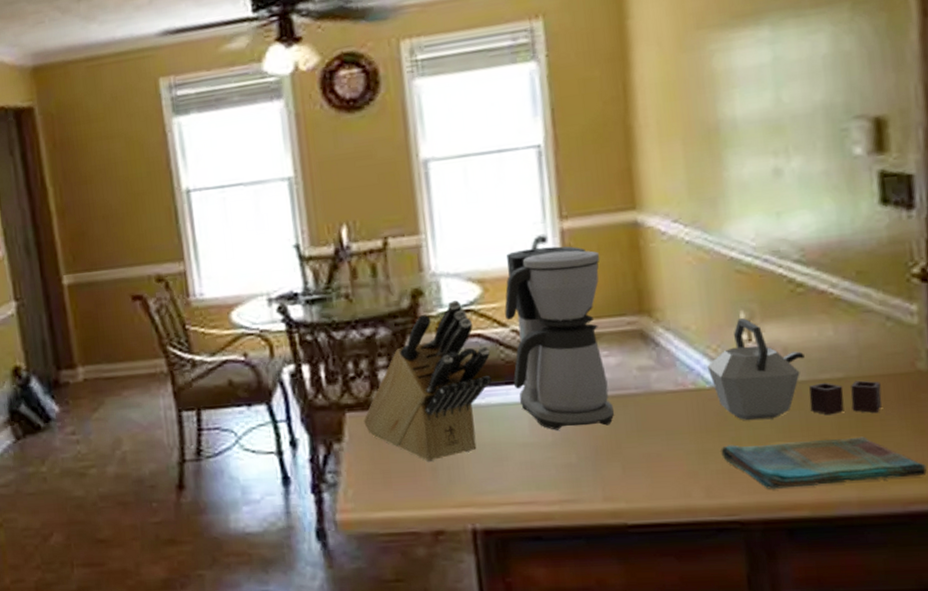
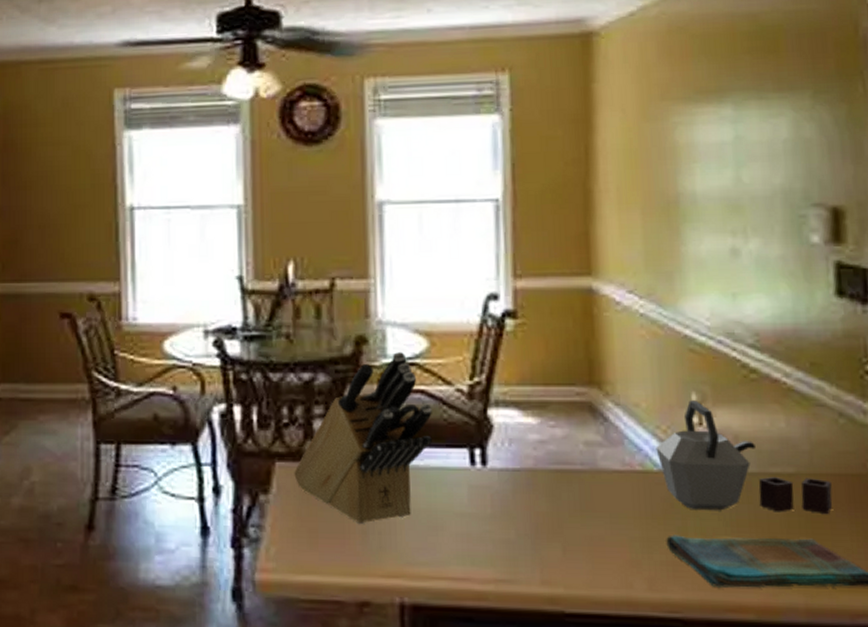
coffee maker: present [504,246,614,430] -> none [451,304,557,502]

